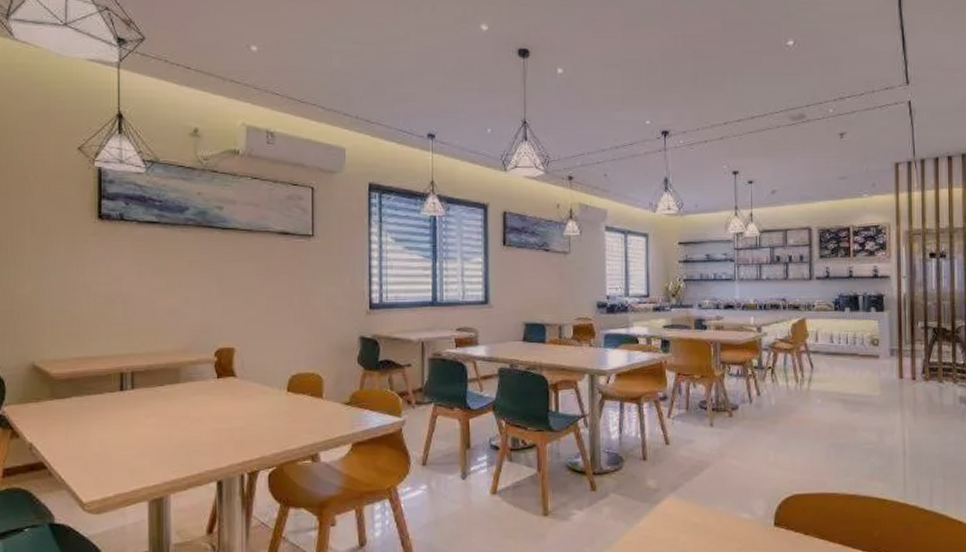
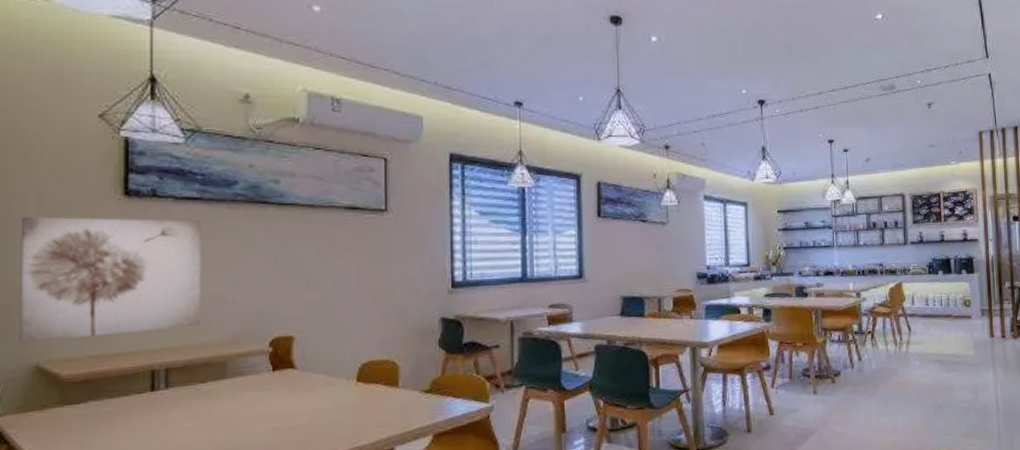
wall art: none [19,236,160,344] -> present [19,216,202,343]

